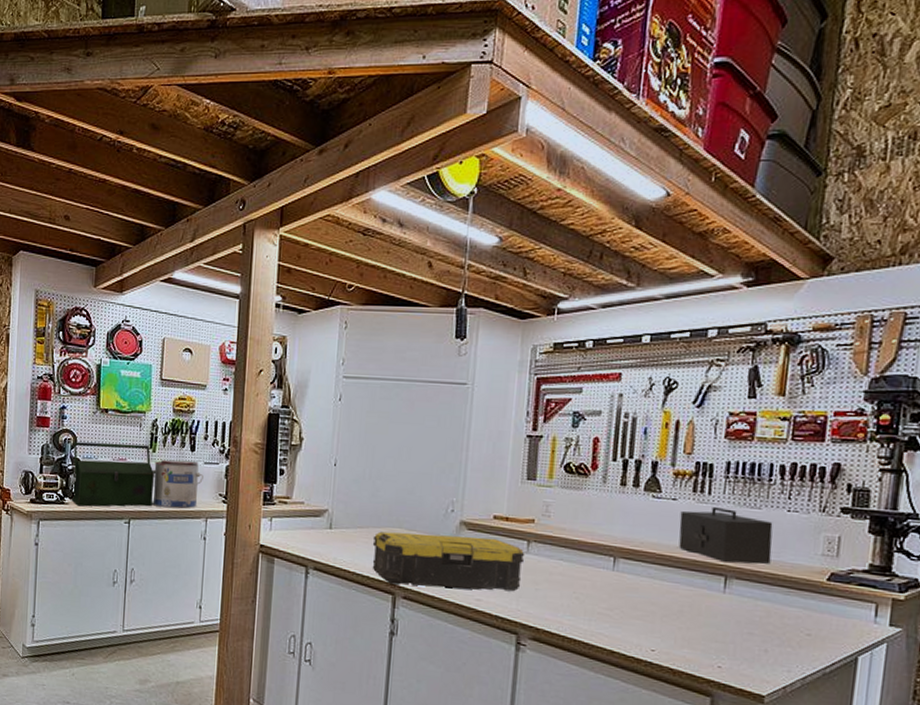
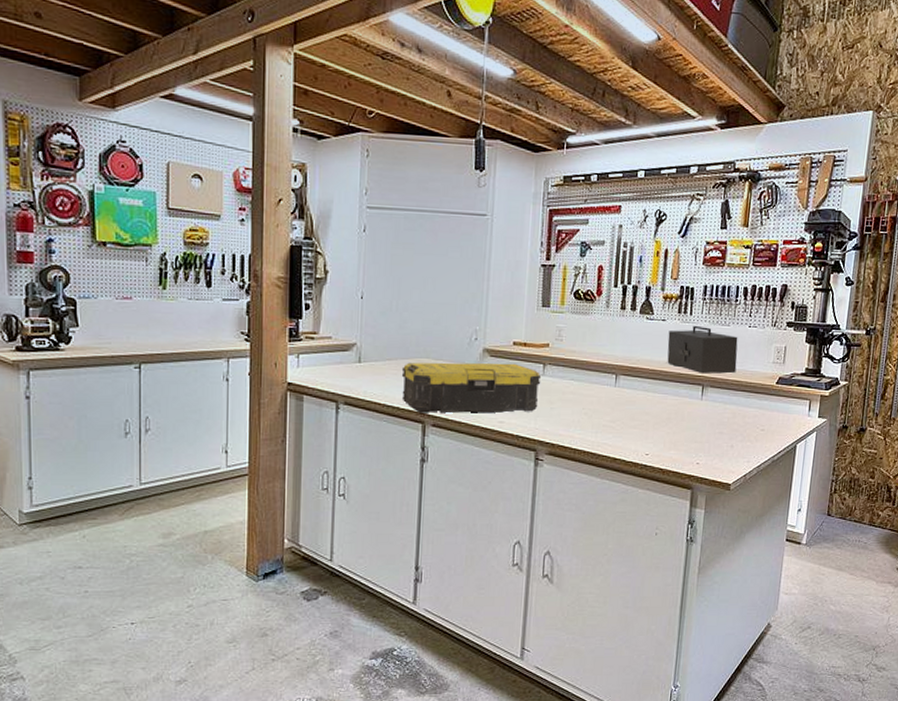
tool box: present [71,442,154,507] -> none [67,279,166,352]
paint can: present [152,459,203,510] -> none [164,296,222,351]

